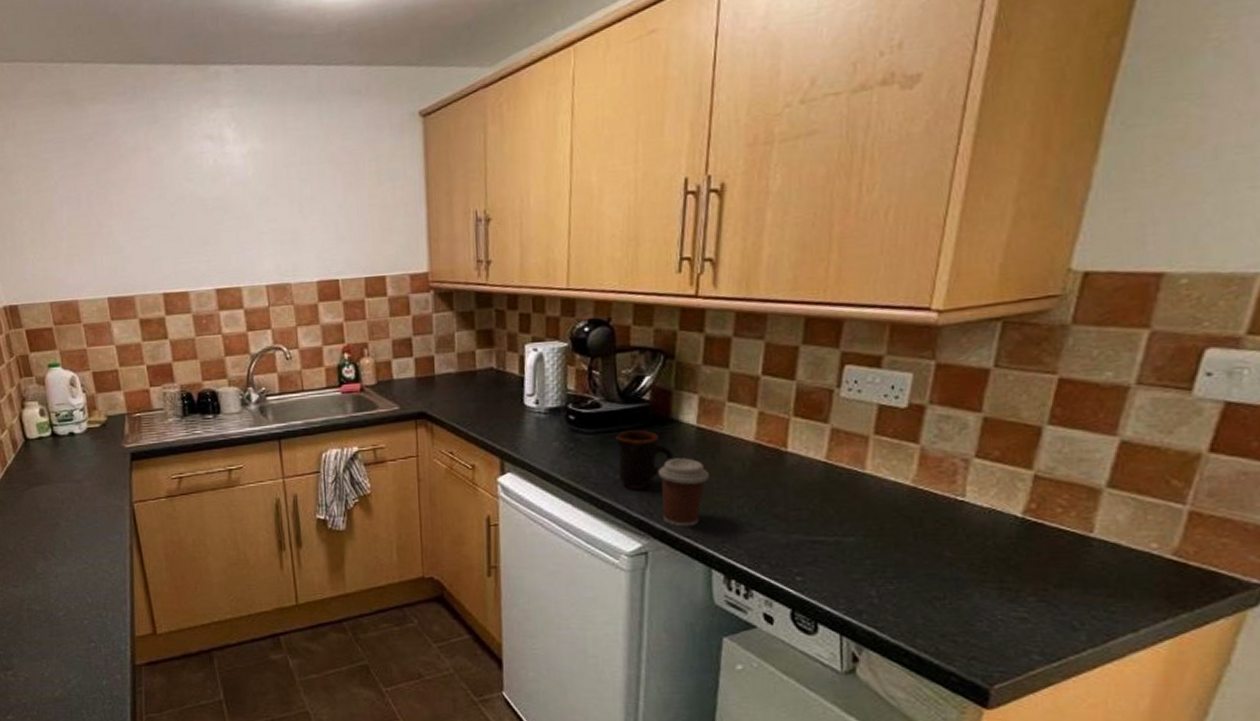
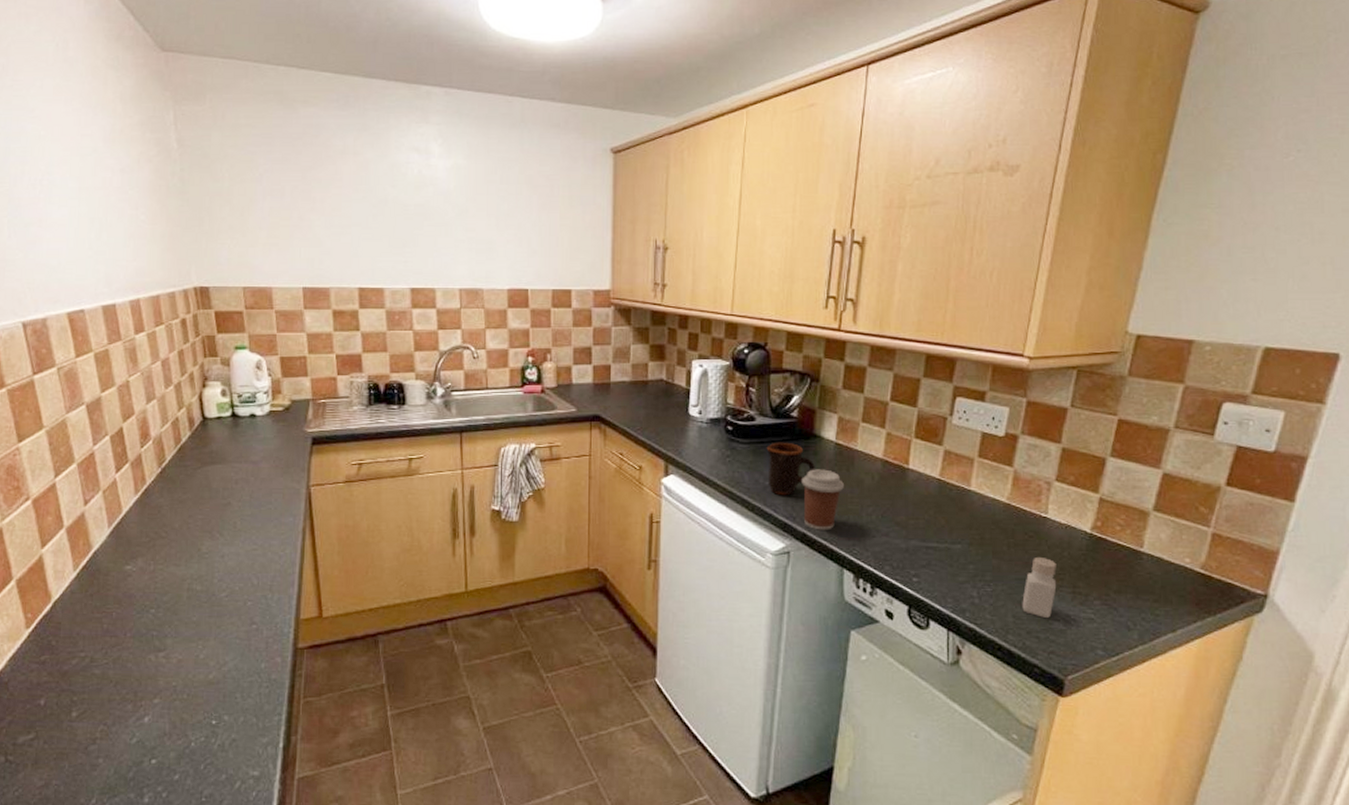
pepper shaker: none [934,547,978,620] -> present [1022,556,1057,619]

